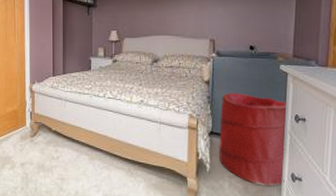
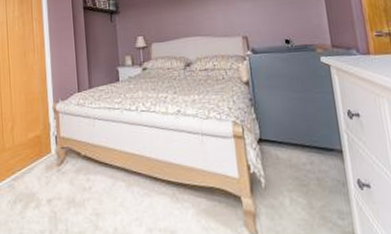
laundry hamper: present [218,93,287,187] -> none [265,91,352,198]

